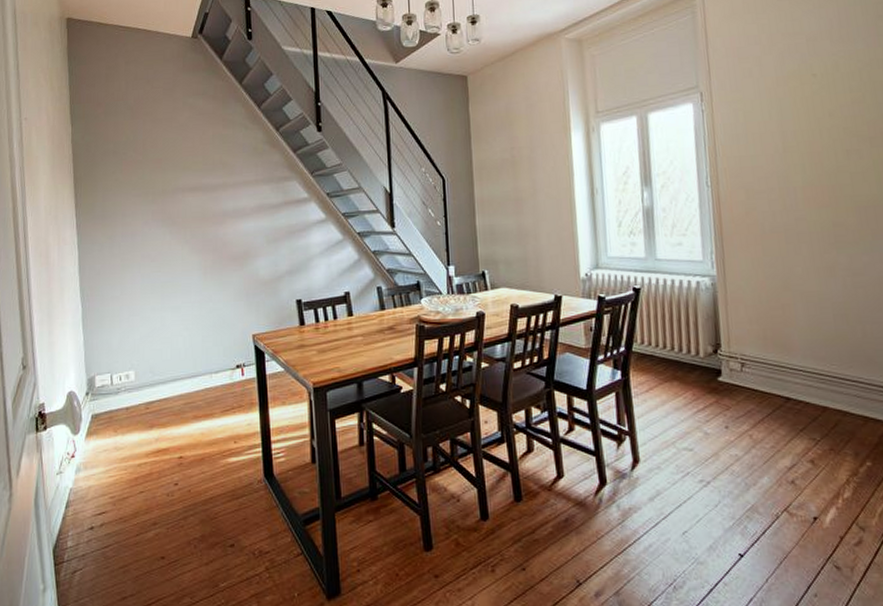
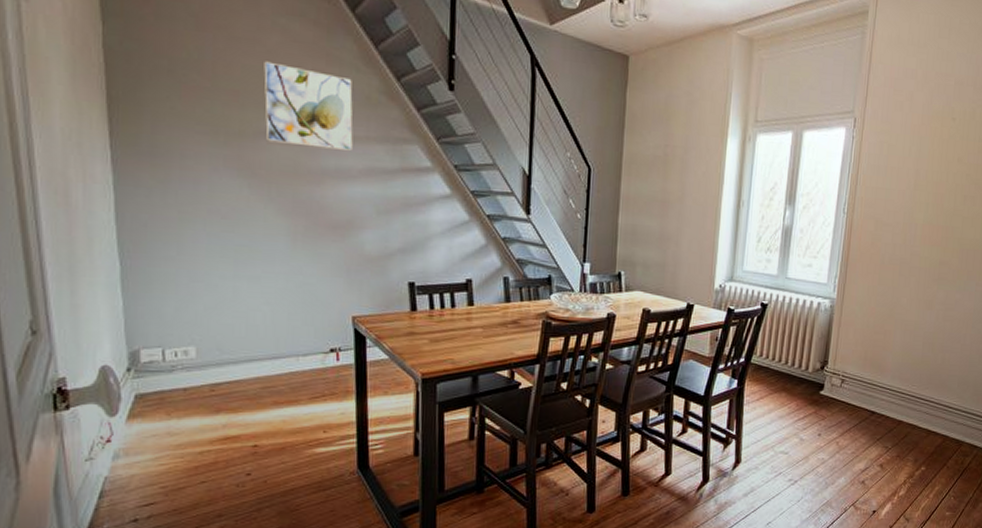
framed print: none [178,133,245,195] -> present [263,61,353,151]

